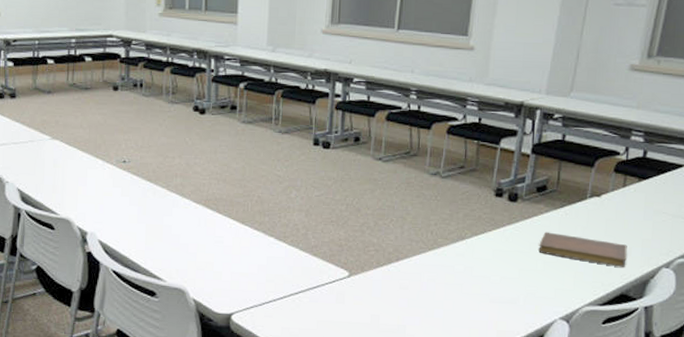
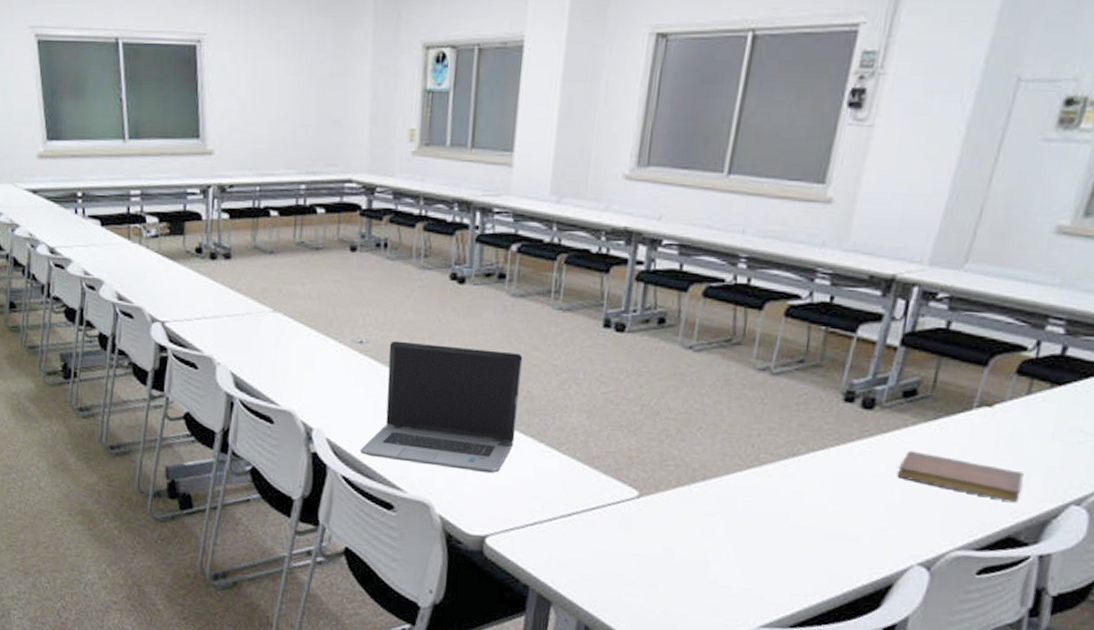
laptop computer: none [126,160,253,263] -> present [360,340,523,474]

